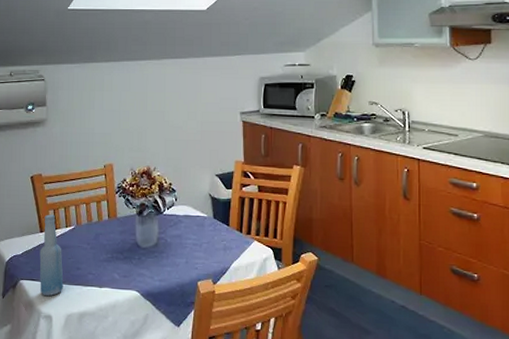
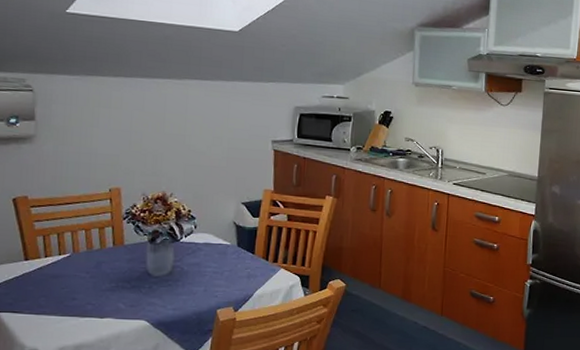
bottle: present [39,214,64,296] -> none [23,240,55,328]

